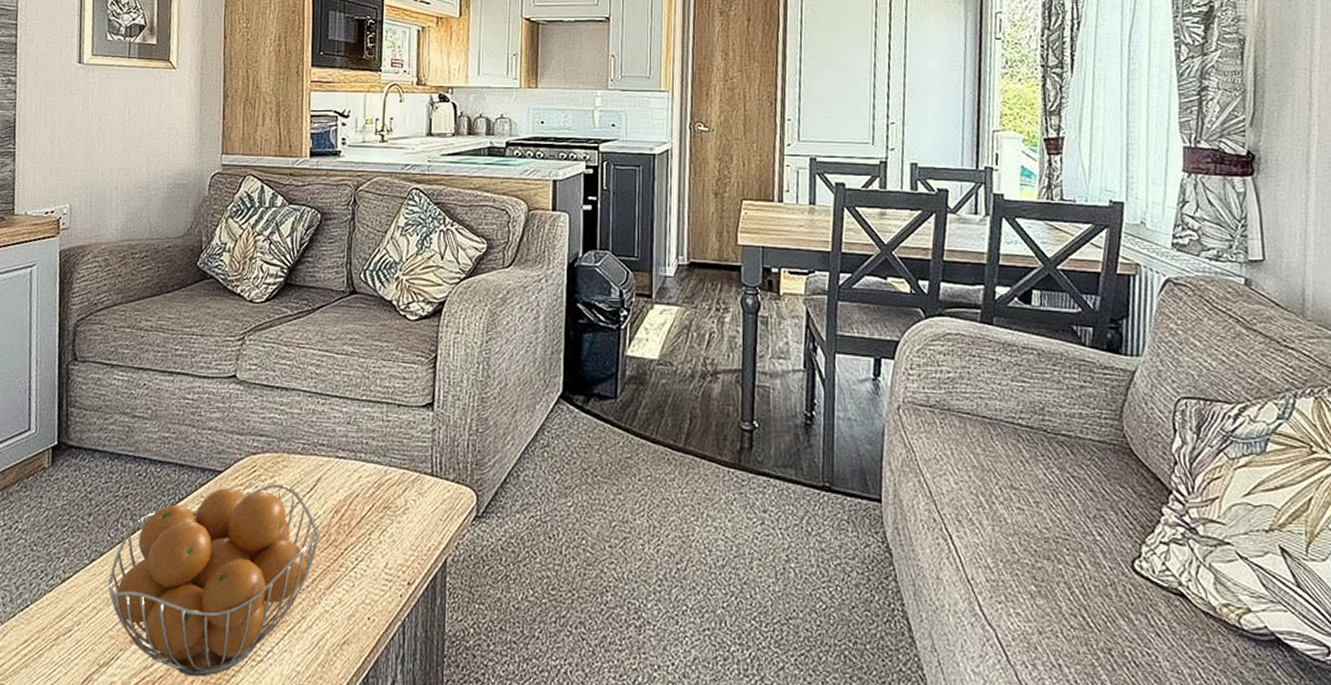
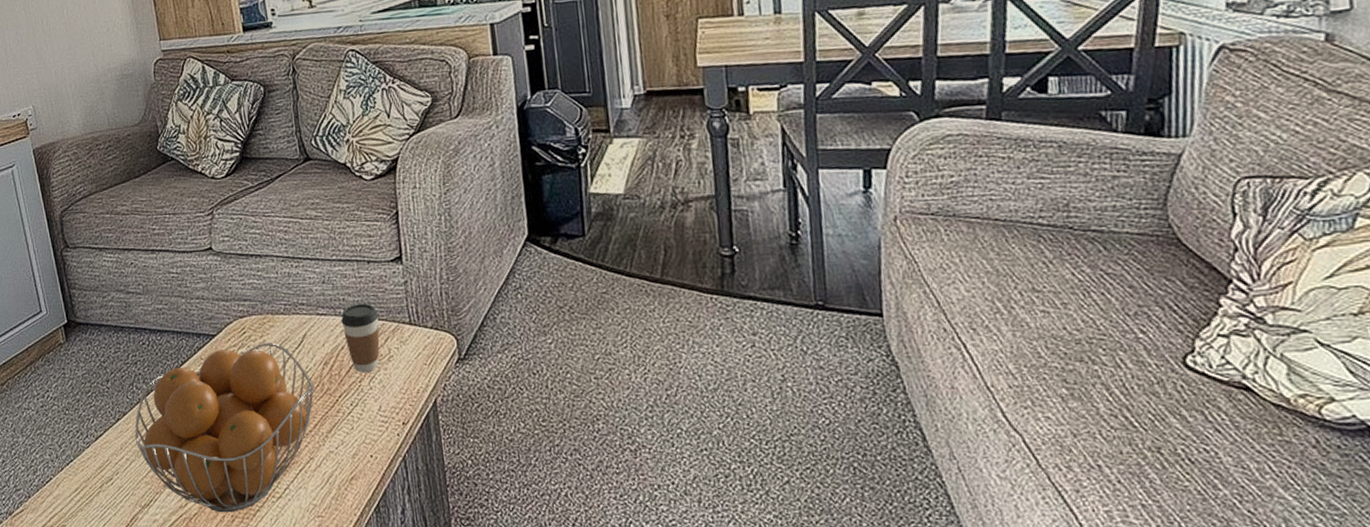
coffee cup: none [360,449,400,525] -> present [341,303,380,373]

